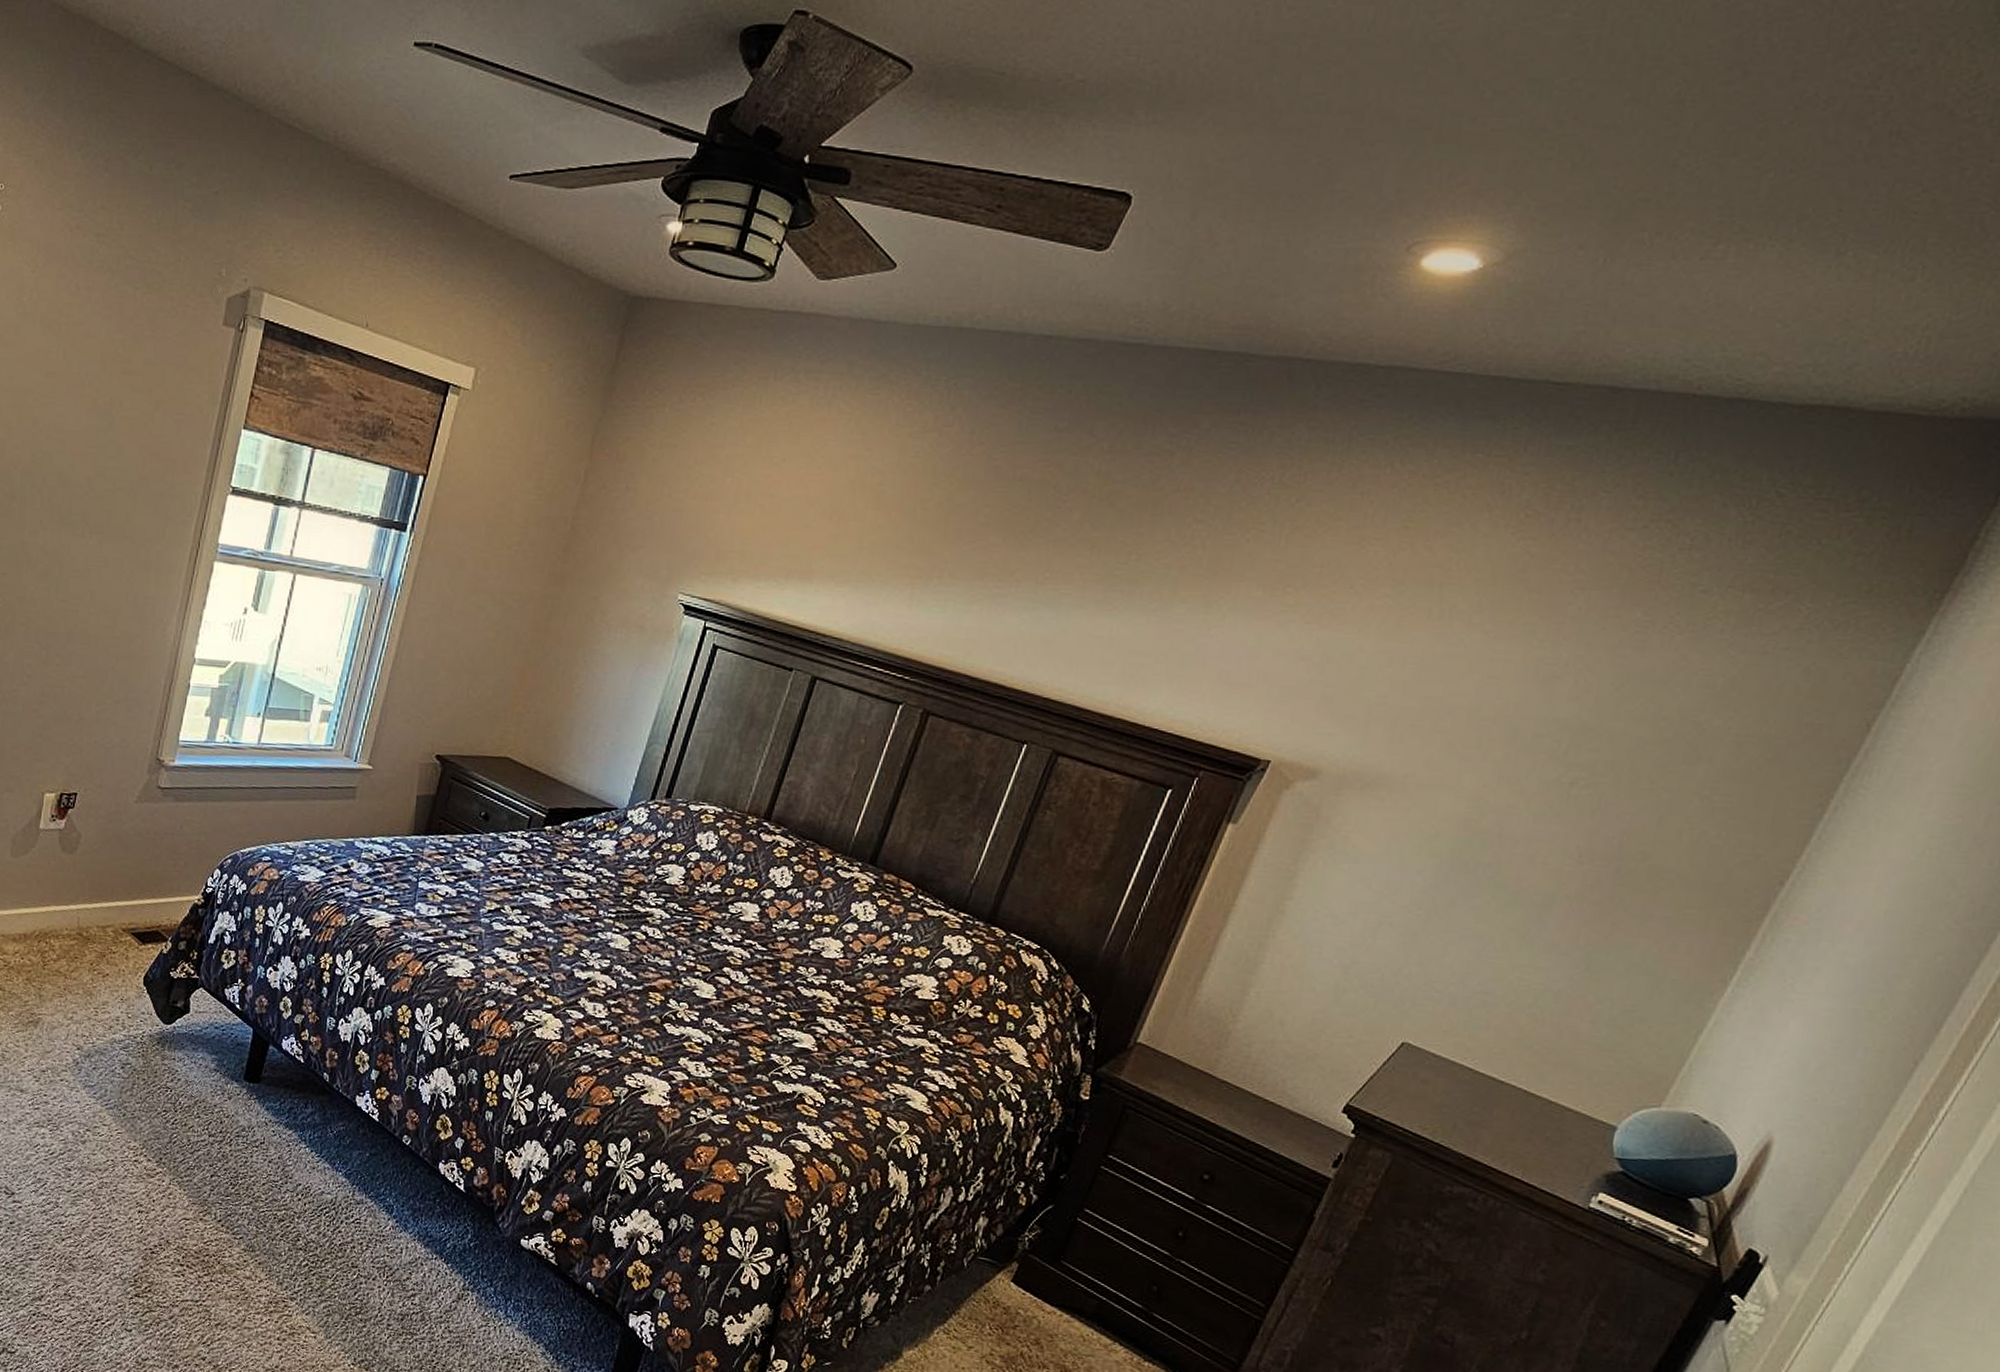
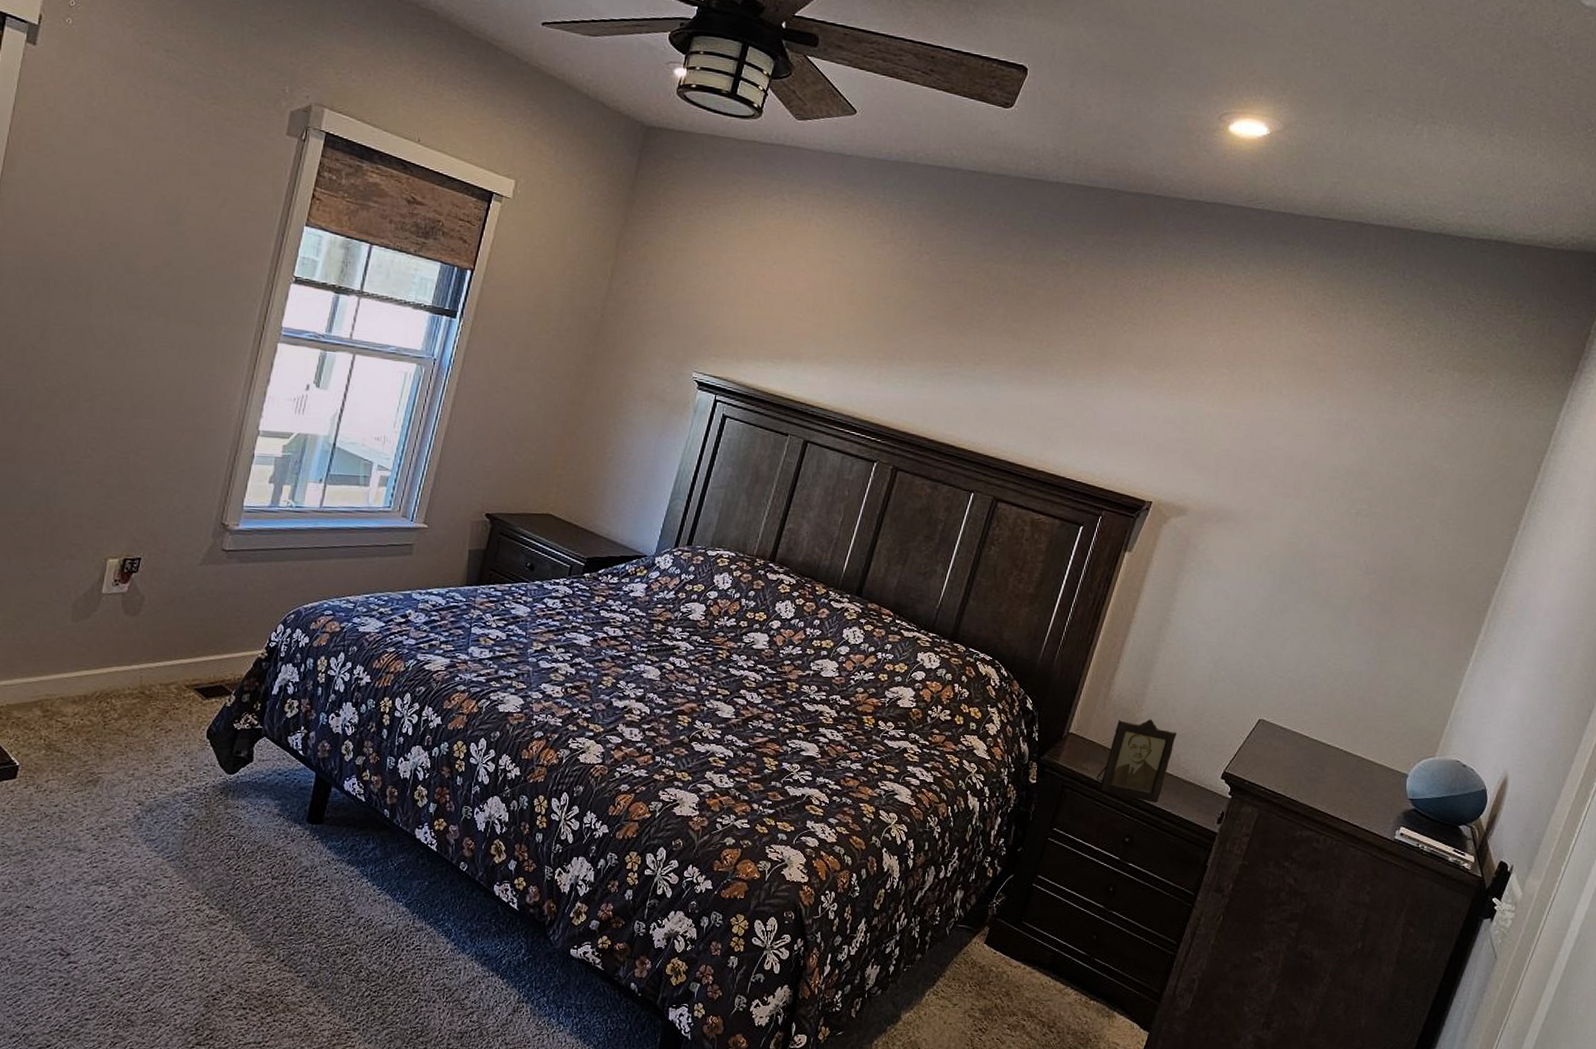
photo frame: none [1169,1031,1285,1136] -> present [1096,719,1178,803]

